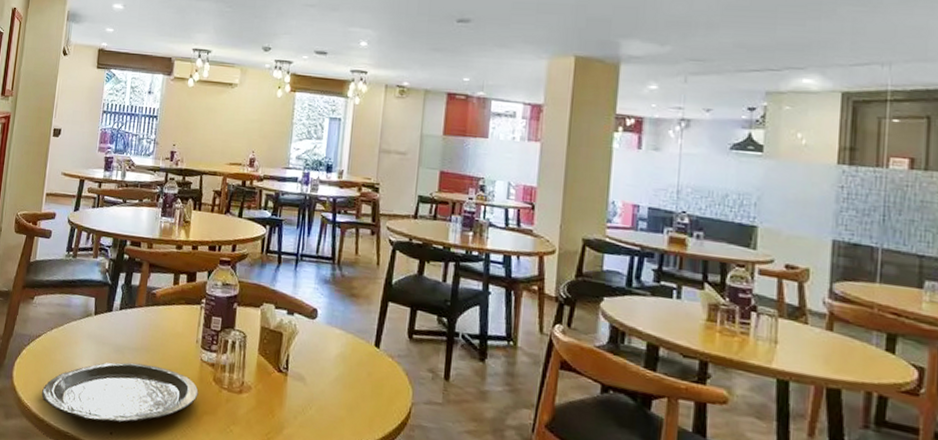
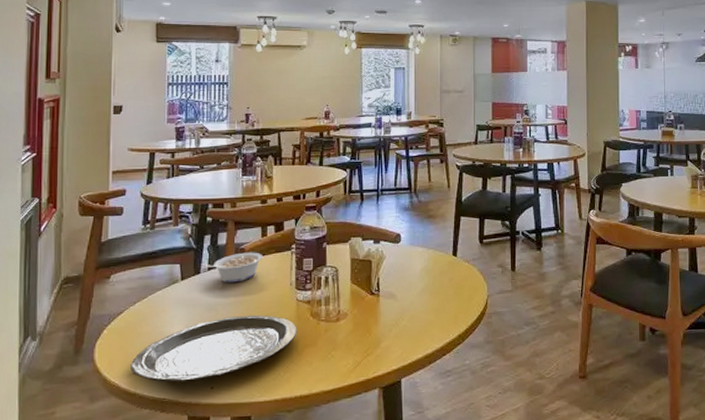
legume: none [117,297,172,329] -> present [205,252,262,283]

